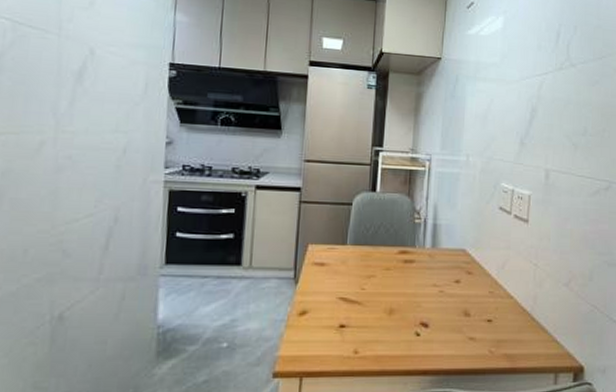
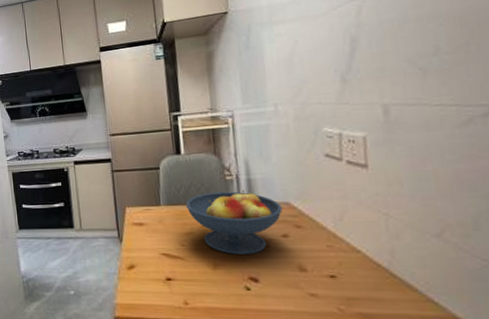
fruit bowl: none [372,233,459,299] -> present [186,189,283,254]

